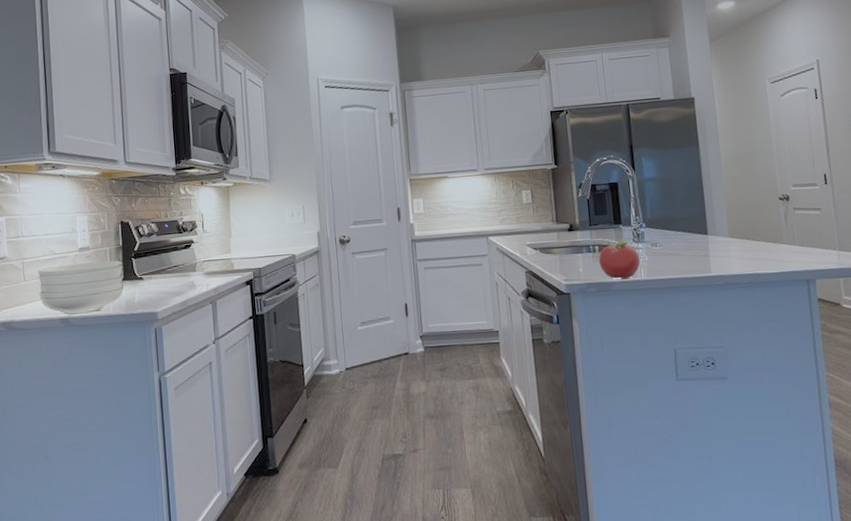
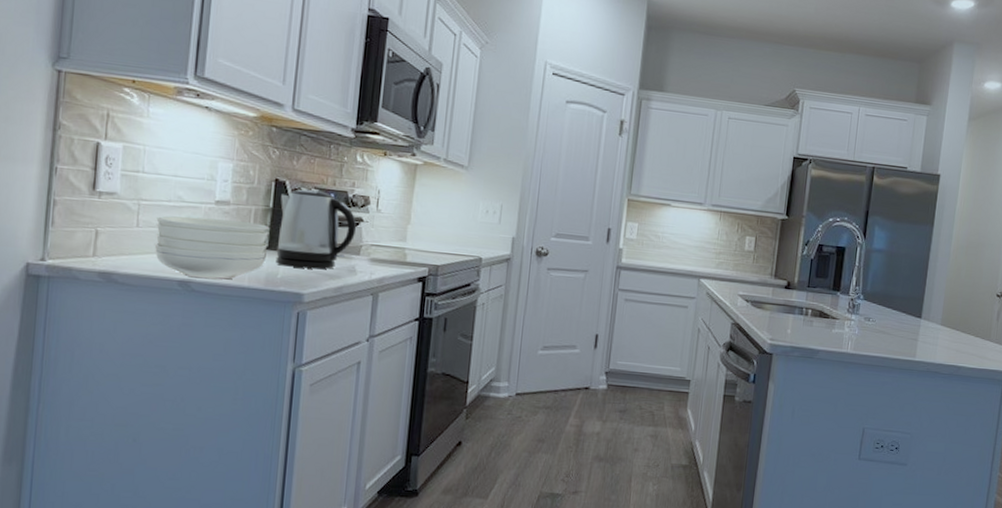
kettle: none [127,224,190,292] -> present [275,189,357,269]
fruit: present [598,240,641,280] -> none [808,308,851,349]

